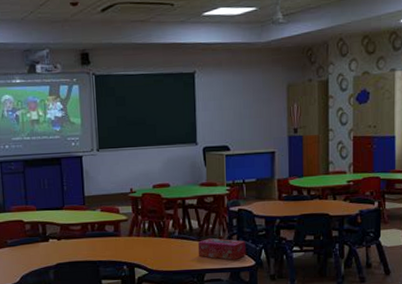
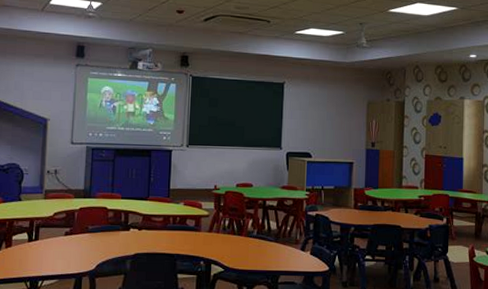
tissue box: present [197,238,246,261] -> none [274,241,321,264]

